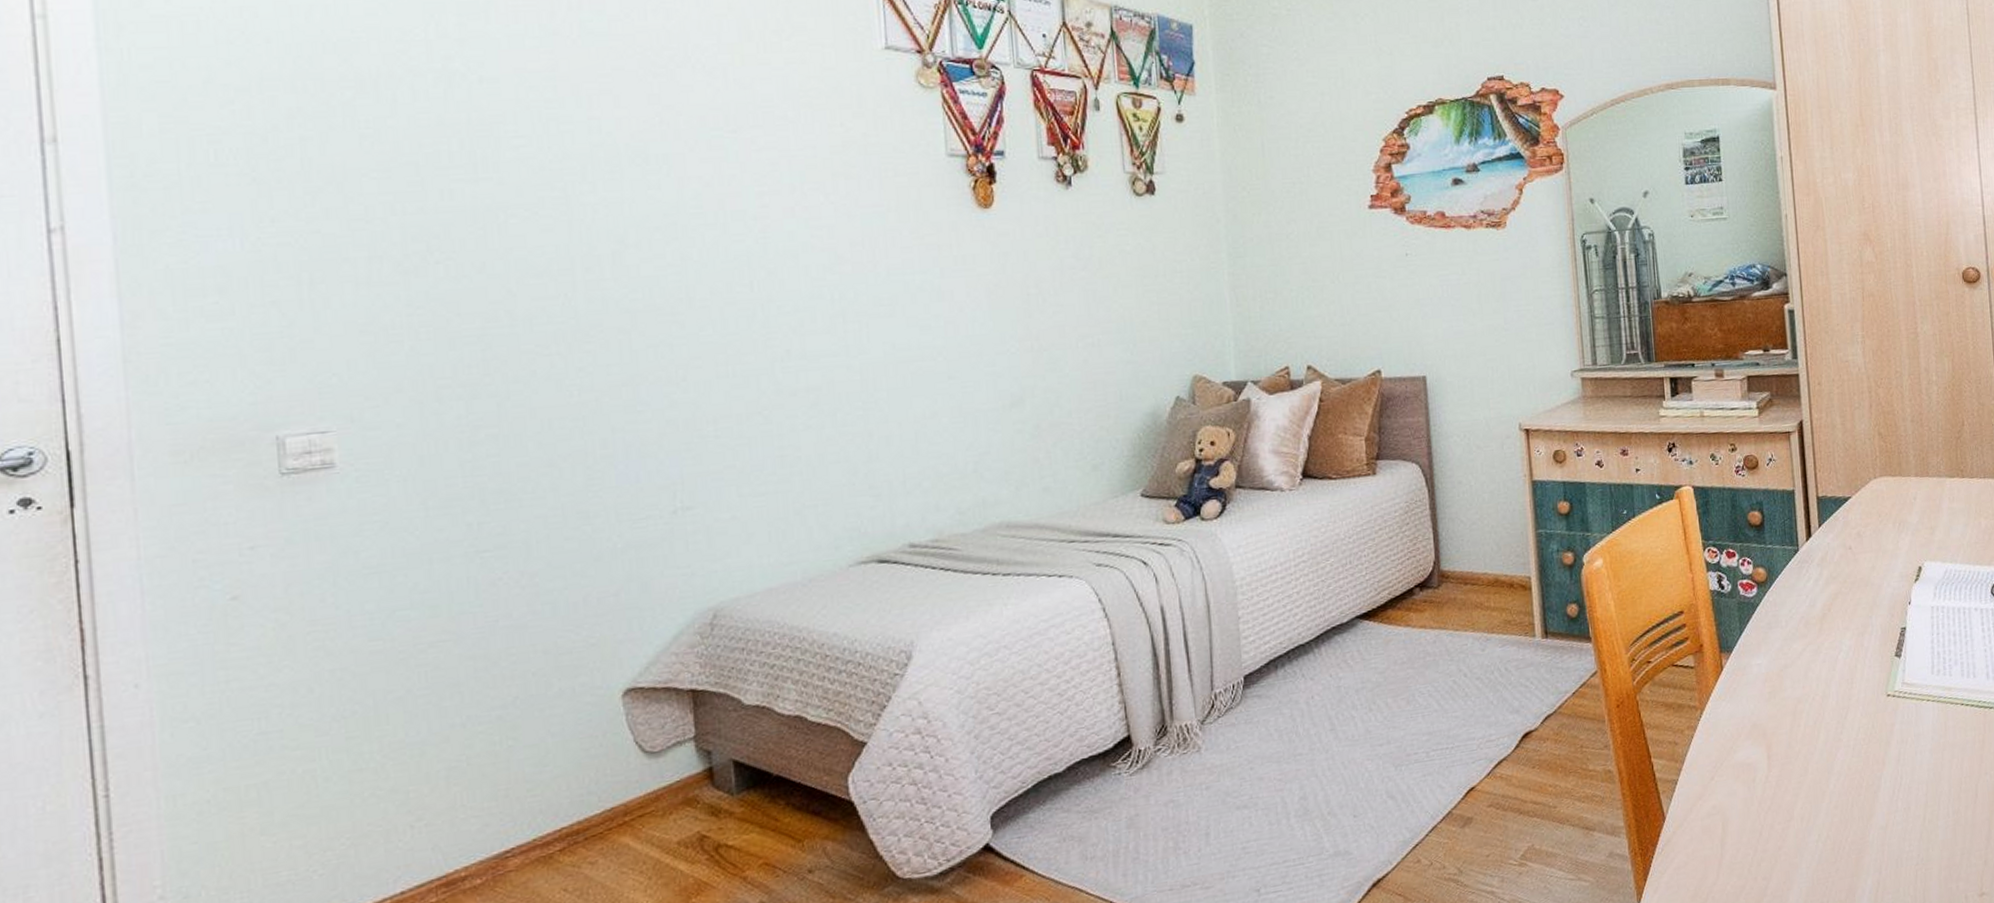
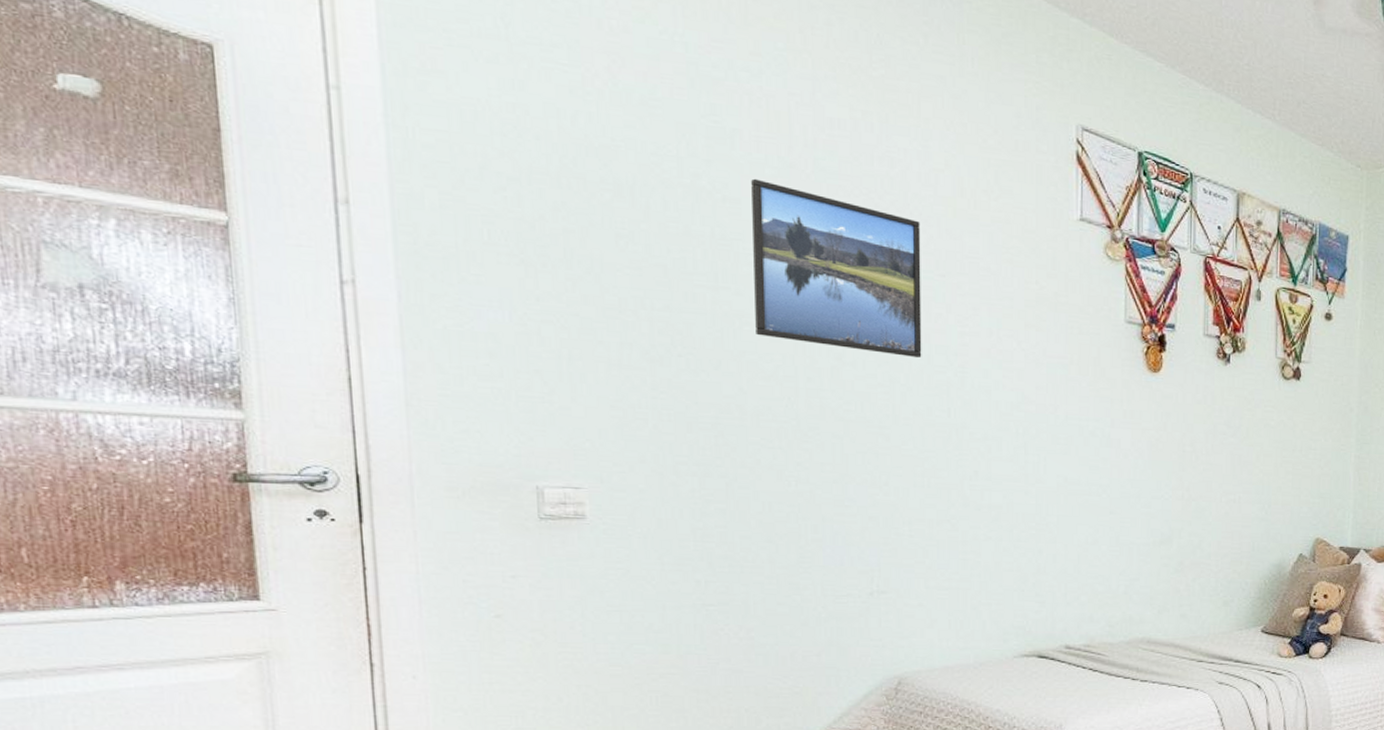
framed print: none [510,52,716,229] -> present [751,178,922,359]

